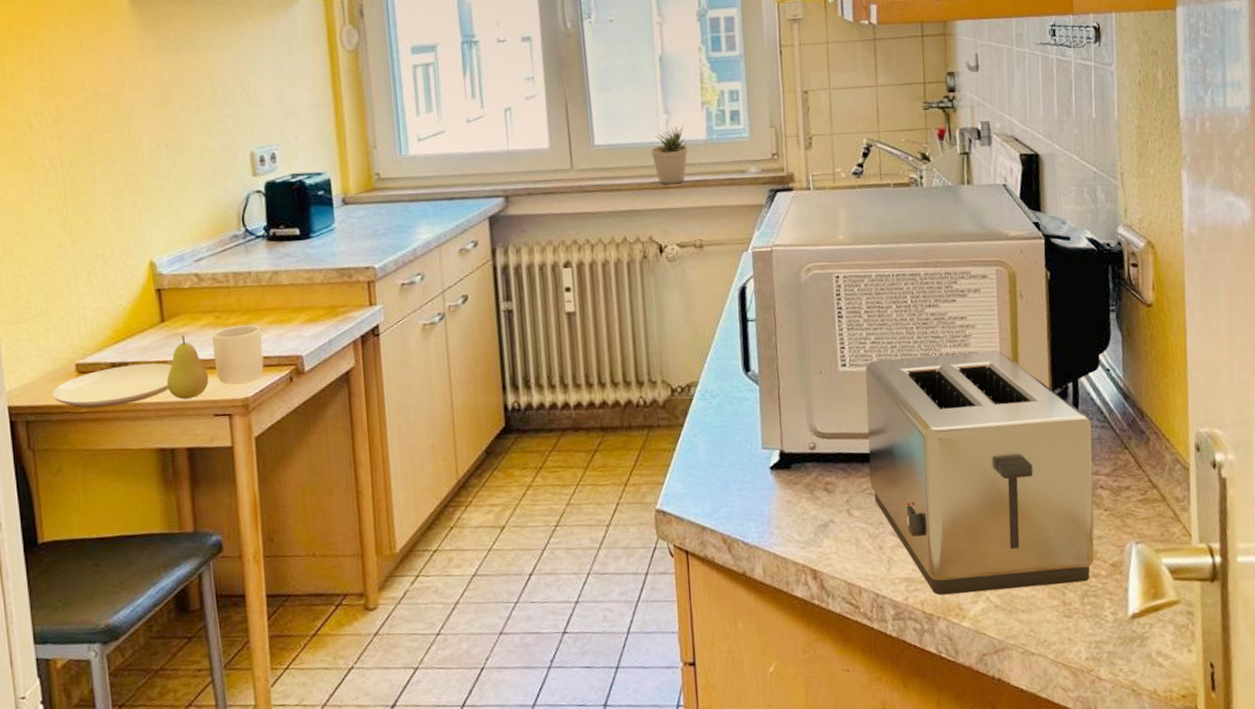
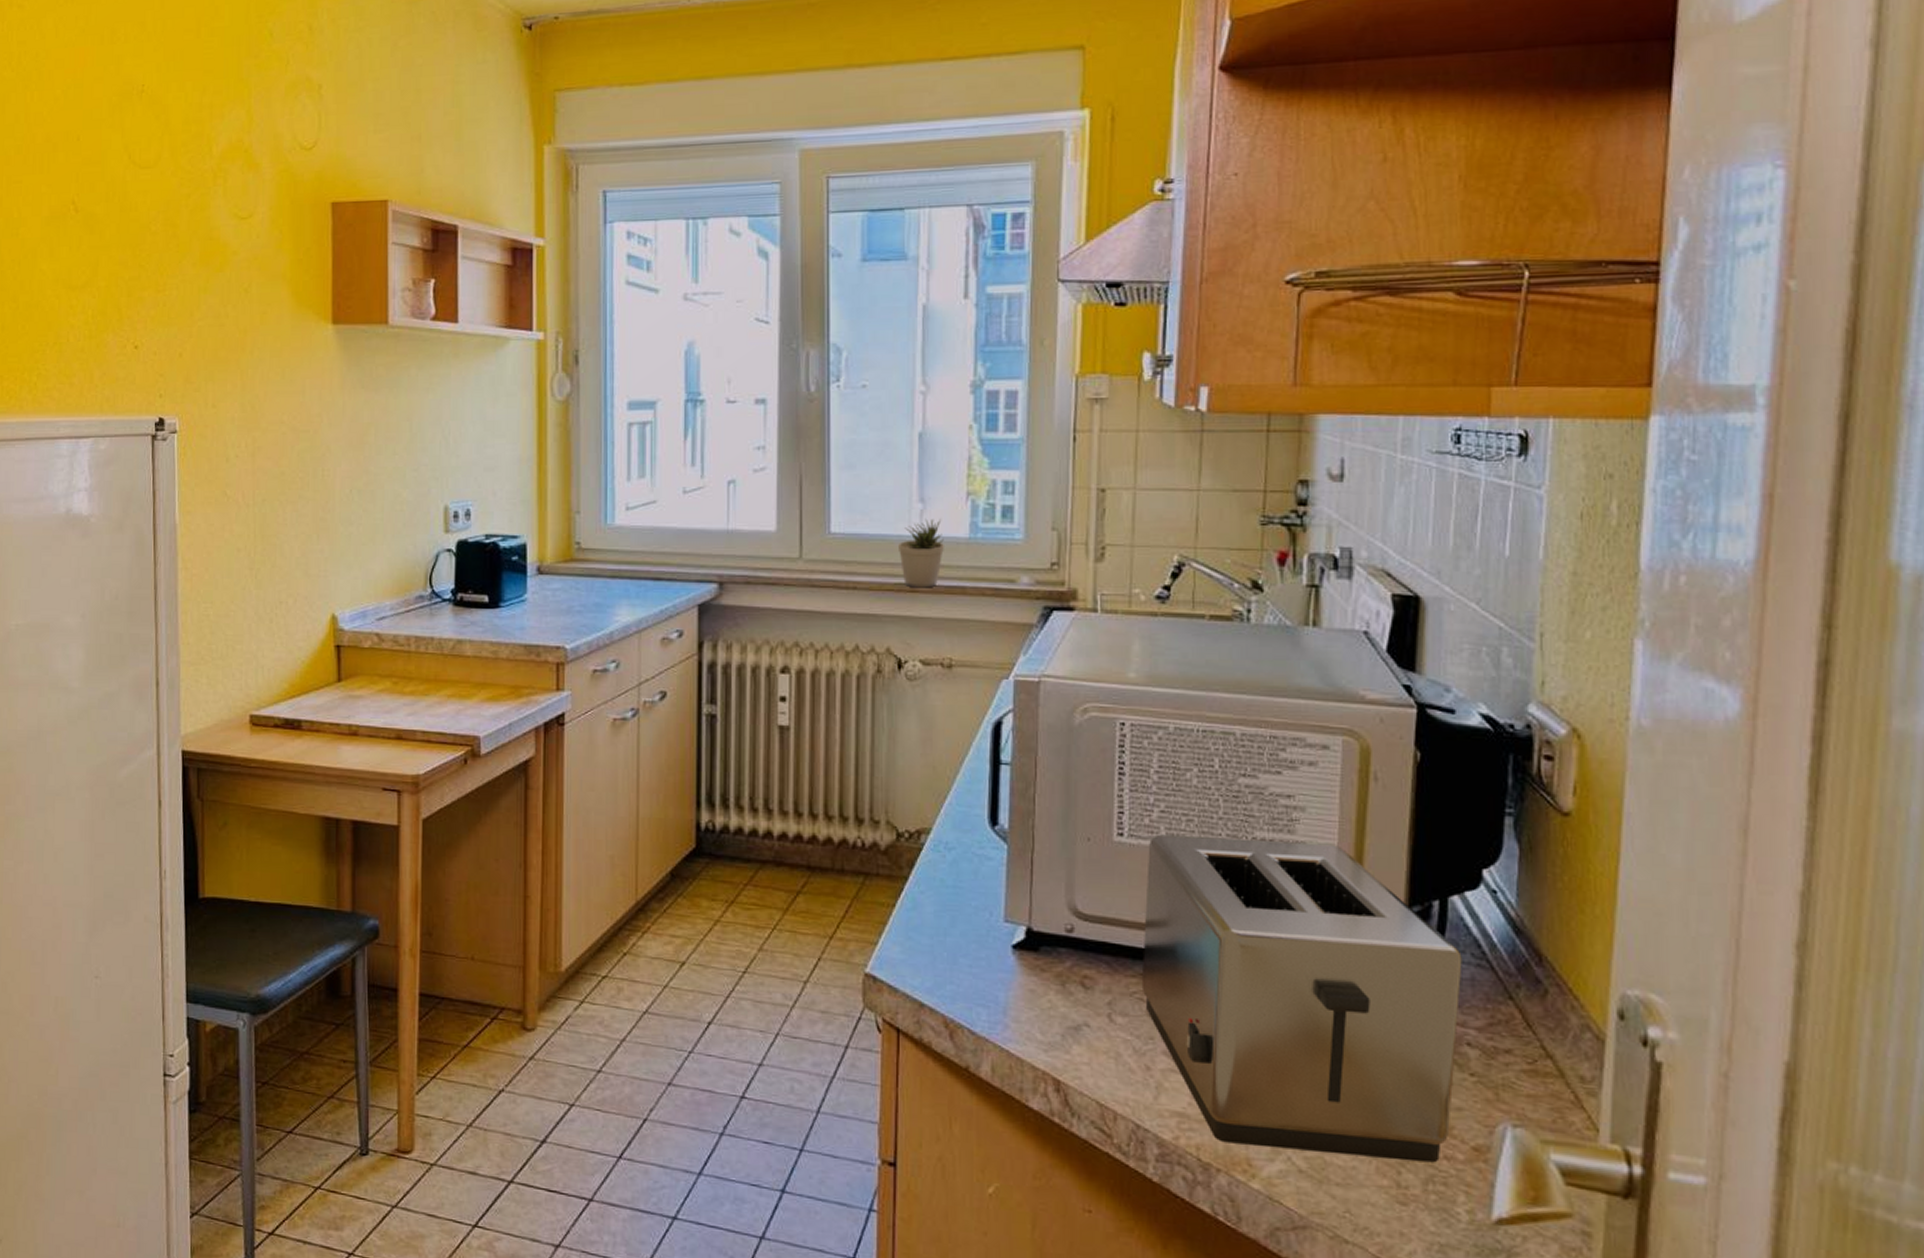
plate: present [51,363,172,408] -> none [224,723,344,765]
fruit: present [166,335,209,399] -> none [337,698,381,767]
mug: present [211,324,264,385] -> none [387,695,439,759]

